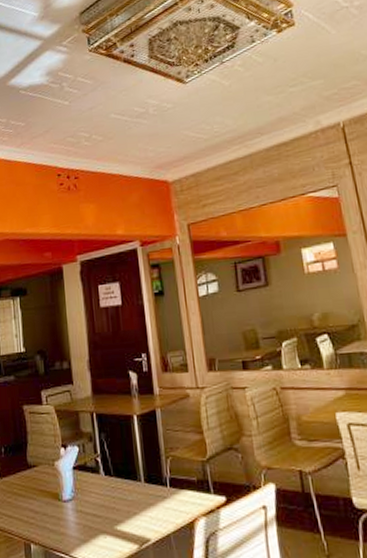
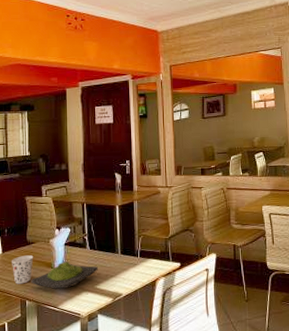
cup: none [11,482,37,521] -> present [12,255,34,284]
wasabi: none [35,491,117,530] -> present [31,261,98,290]

